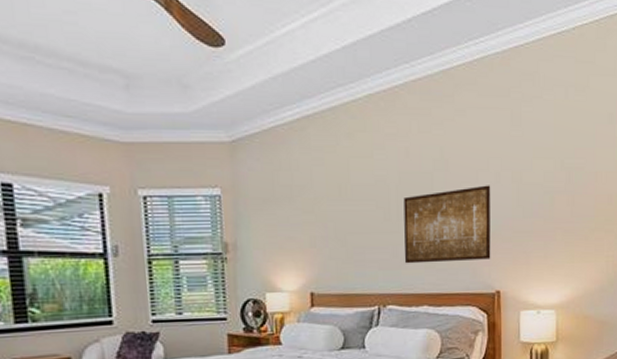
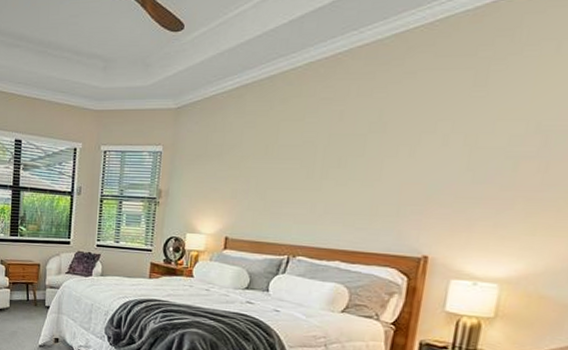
wall art: present [403,185,491,264] -> none [321,148,435,223]

